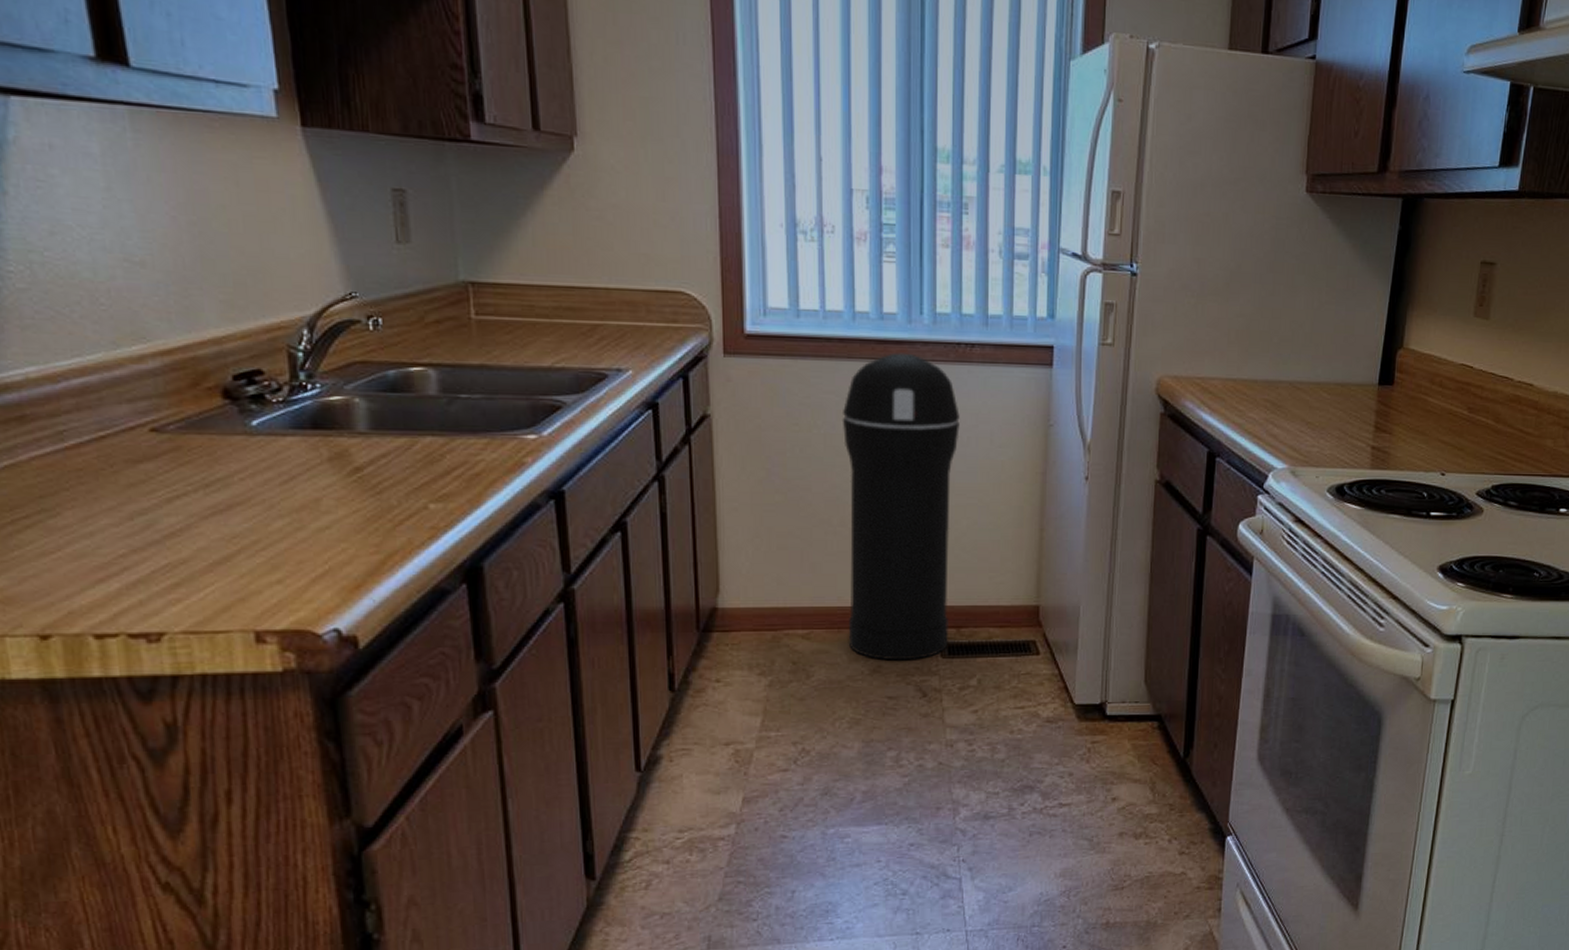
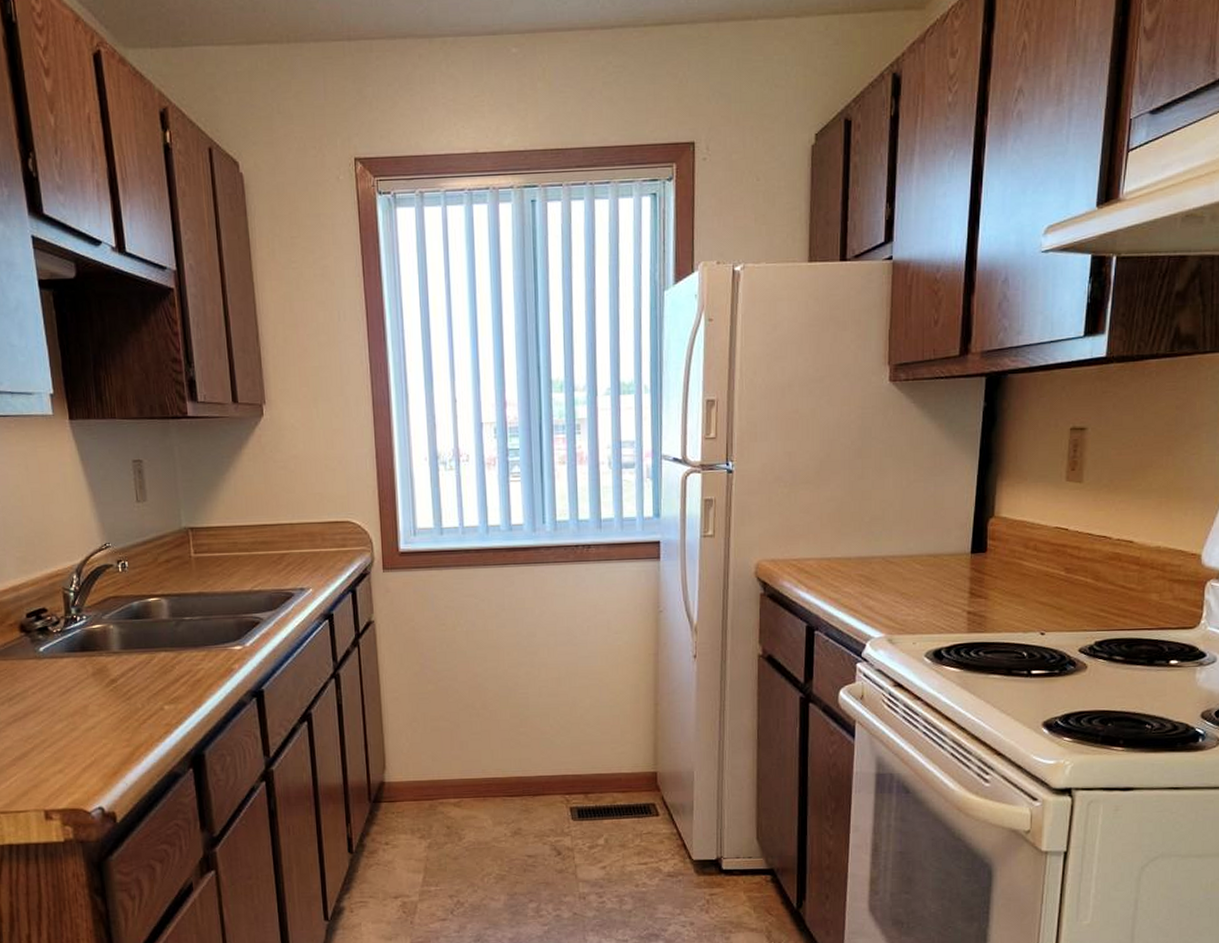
trash can: present [842,352,960,661] -> none [480,557,580,824]

